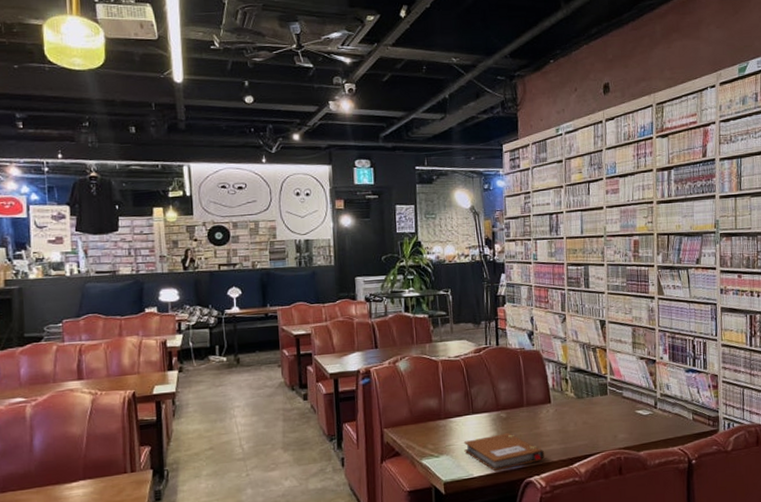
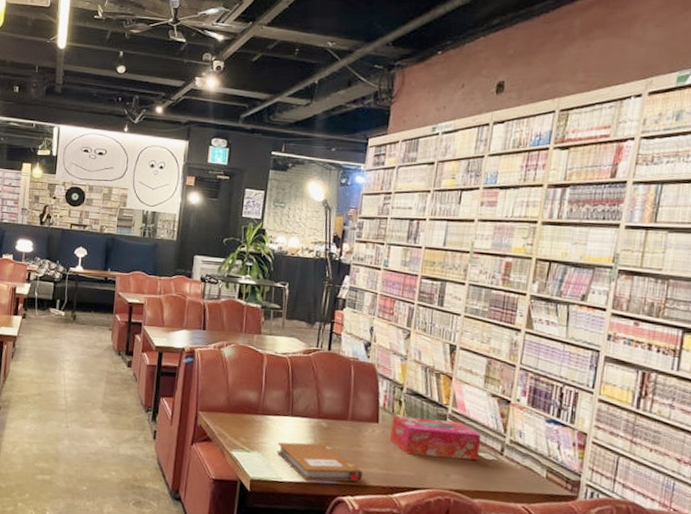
tissue box: none [562,386,638,426] -> present [389,415,482,460]

